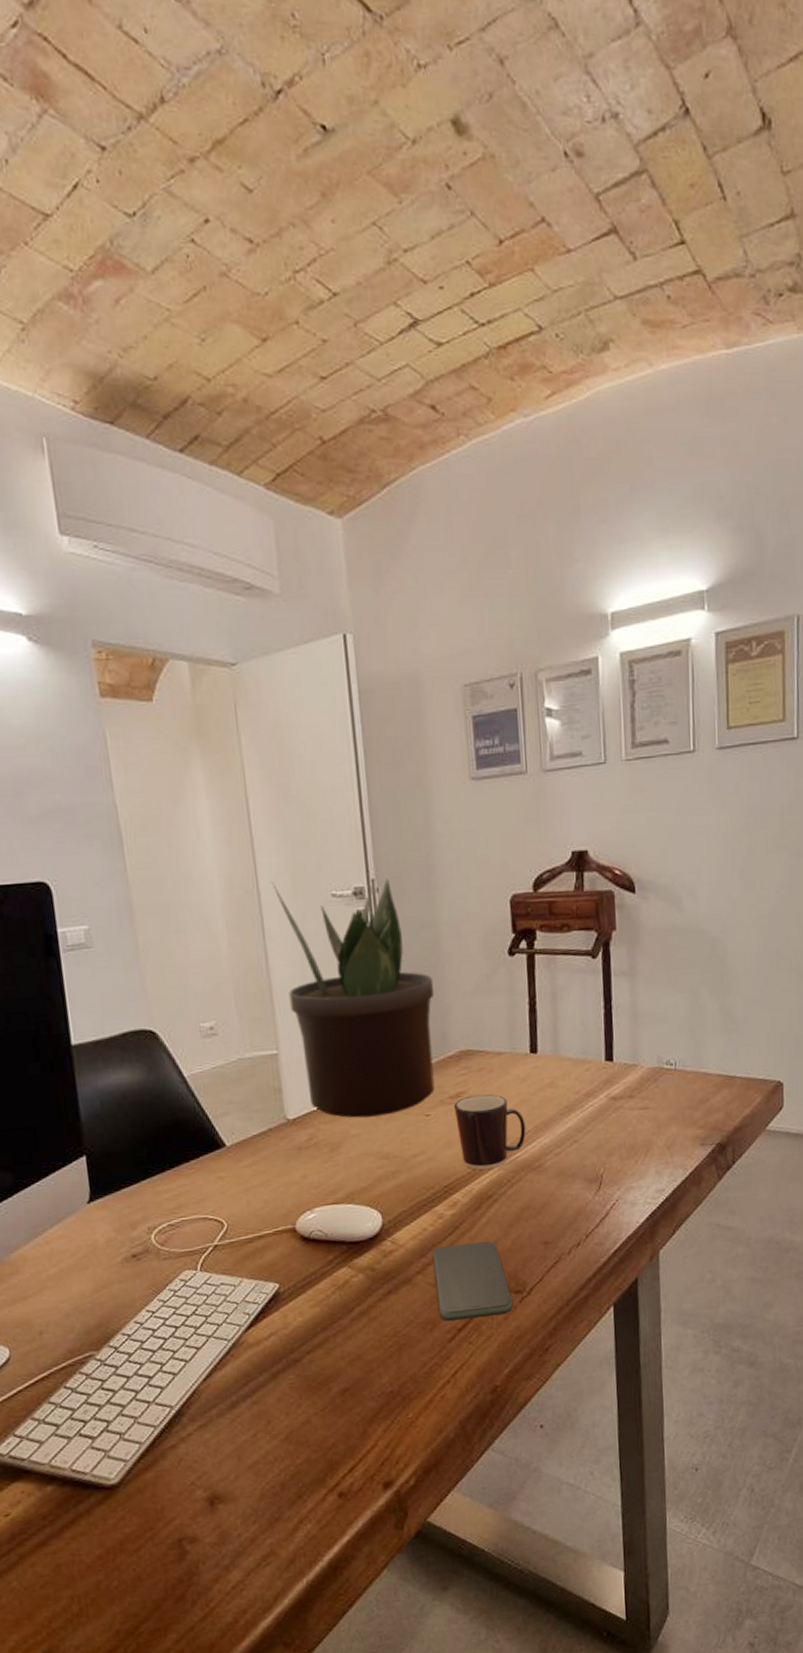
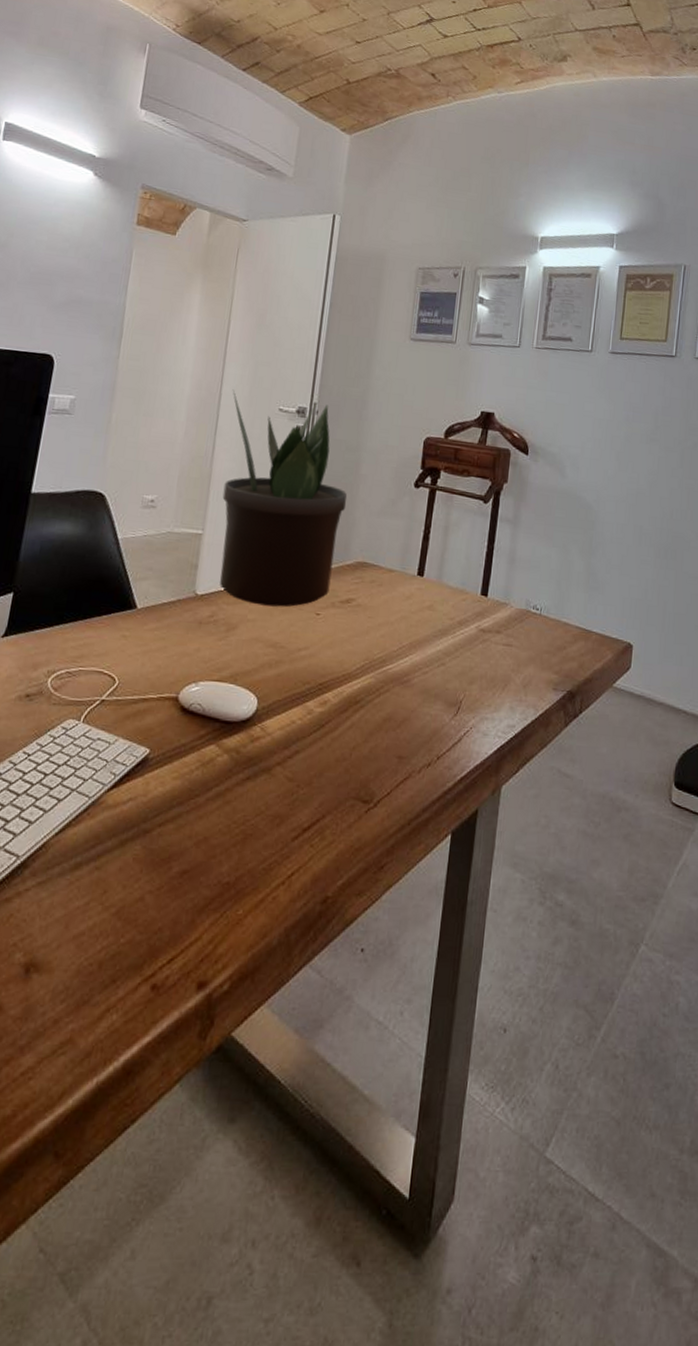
smartphone: present [432,1241,513,1322] -> none [288,742,360,823]
mug: present [454,1094,526,1171] -> none [340,603,402,676]

